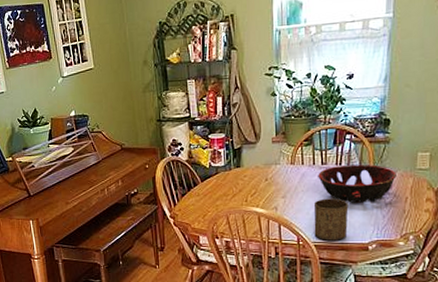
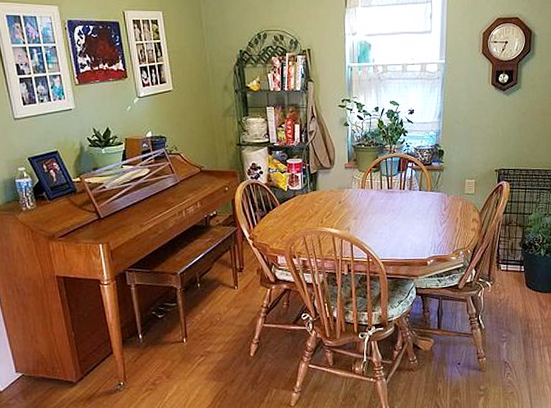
cup: present [313,198,349,241] -> none [381,219,411,258]
decorative bowl: present [318,165,396,203] -> none [385,190,449,223]

